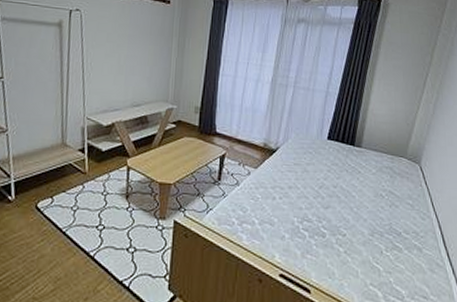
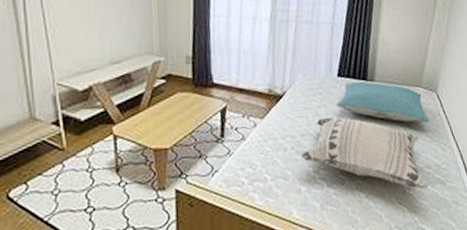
decorative pillow: none [288,175,405,252] -> present [302,118,428,189]
pillow: none [324,145,411,191] -> present [336,81,429,123]

